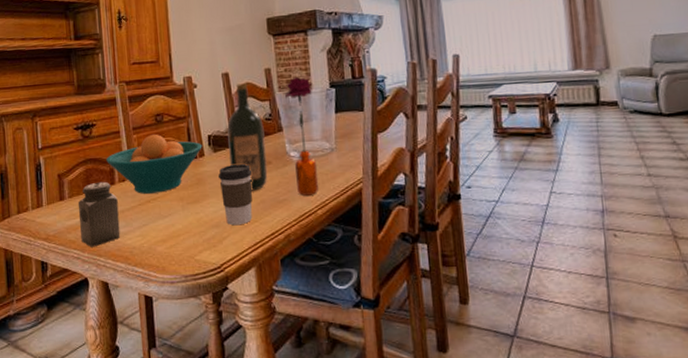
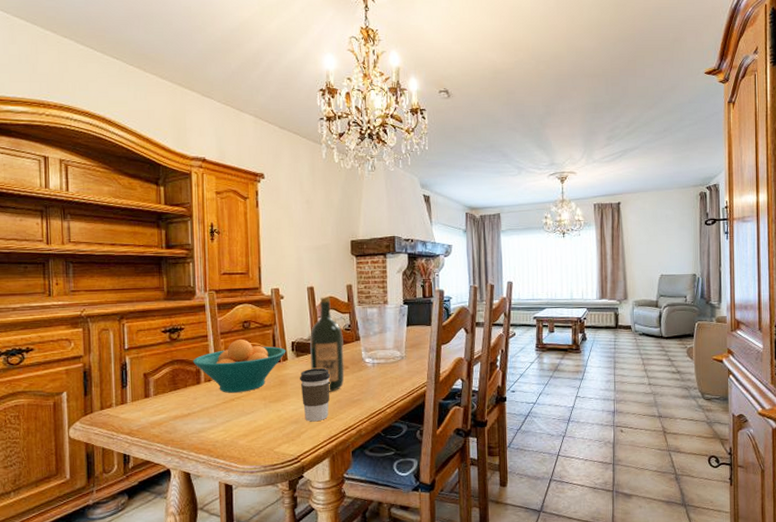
salt shaker: present [78,181,121,247] -> none [163,381,204,441]
flower: present [285,76,319,196] -> none [364,293,389,397]

